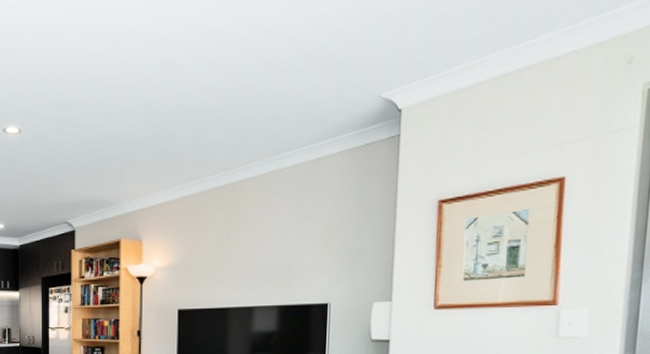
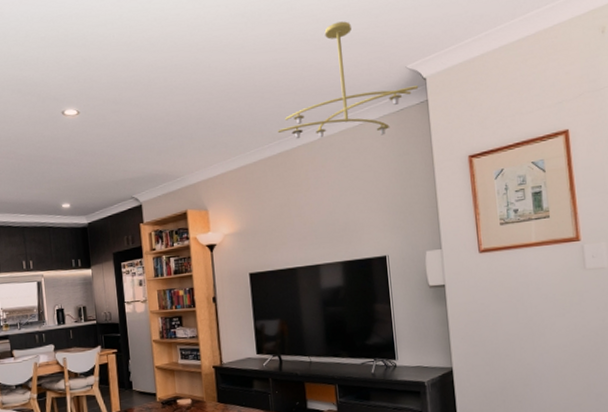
ceiling light fixture: none [225,41,392,172] -> present [277,21,419,139]

